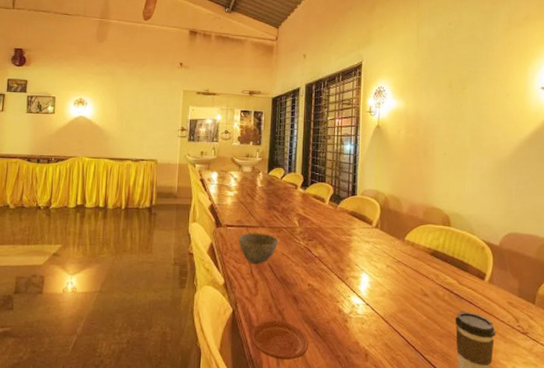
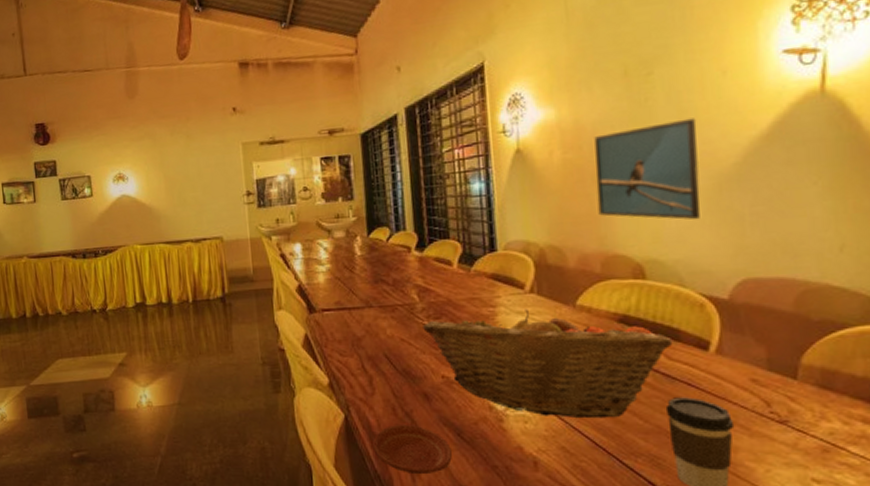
bowl: present [238,233,278,265] -> none [339,315,394,357]
fruit basket: none [299,239,463,324] -> present [423,309,673,419]
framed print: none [425,121,489,190] -> present [594,118,701,220]

